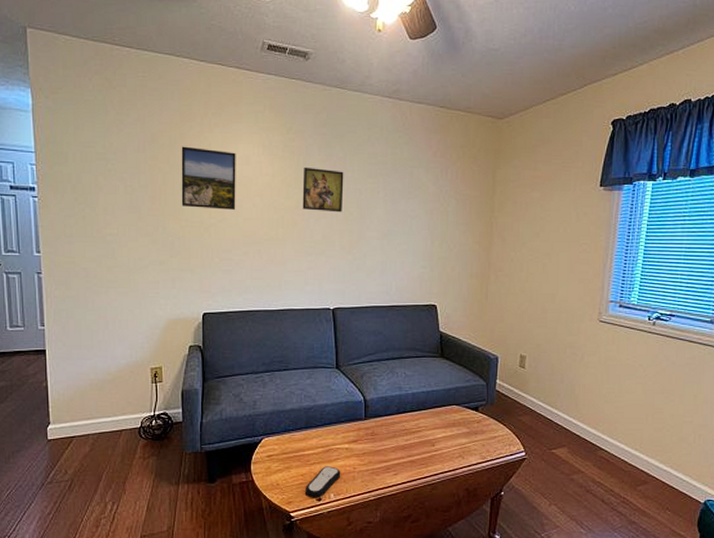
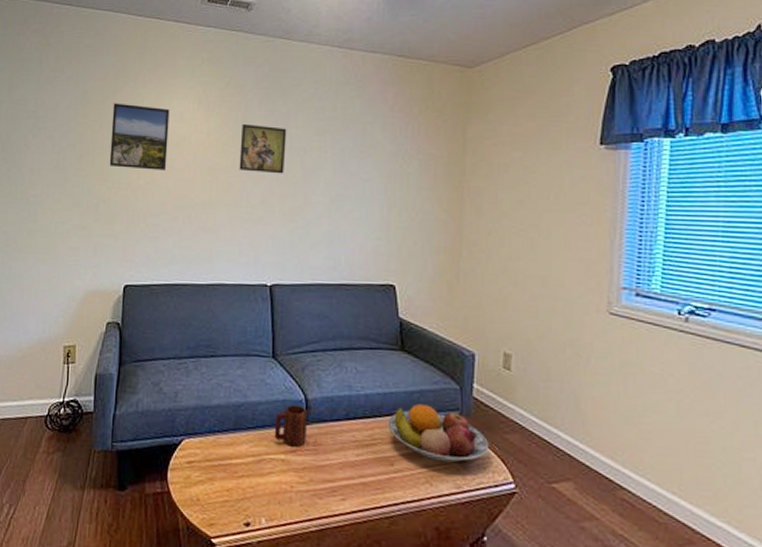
remote control: present [306,466,341,497] -> none [231,481,275,521]
mug: none [339,405,366,437] -> present [274,405,307,447]
fruit bowl: none [430,398,506,440] -> present [387,404,488,463]

